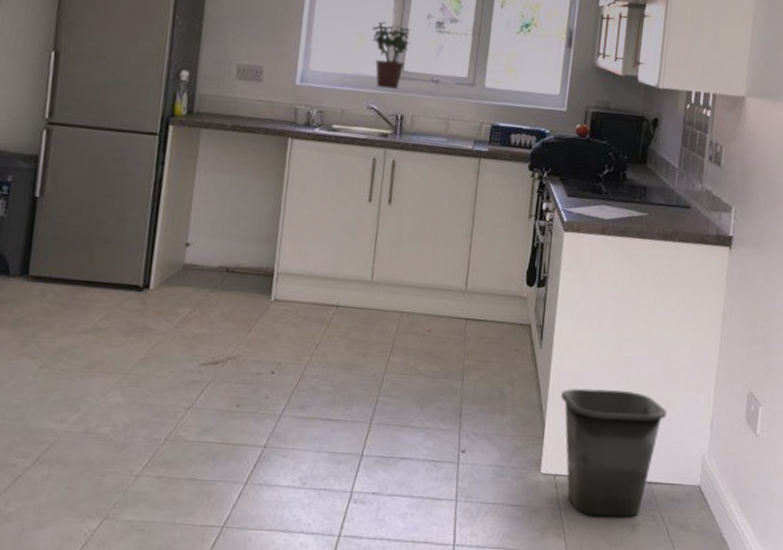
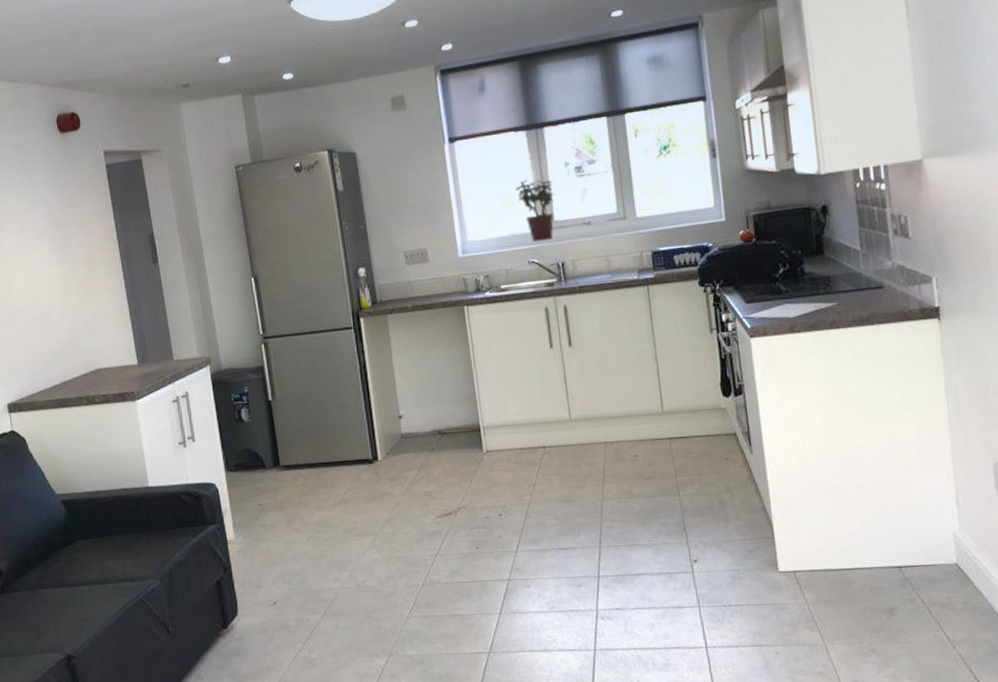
waste bin: present [561,388,667,517] -> none [783,480,904,606]

